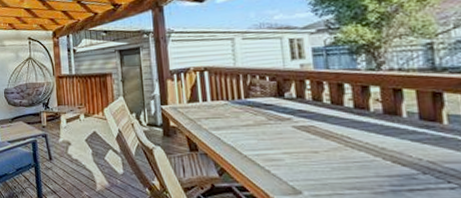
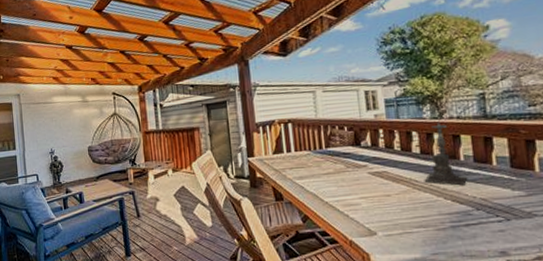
candle holder: none [358,73,412,146] -> present [424,121,468,186]

